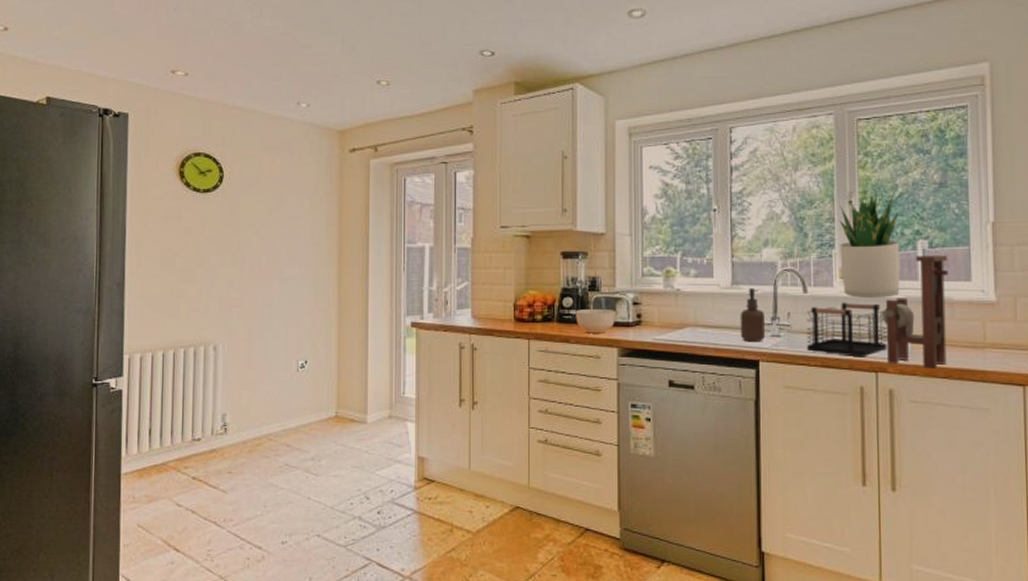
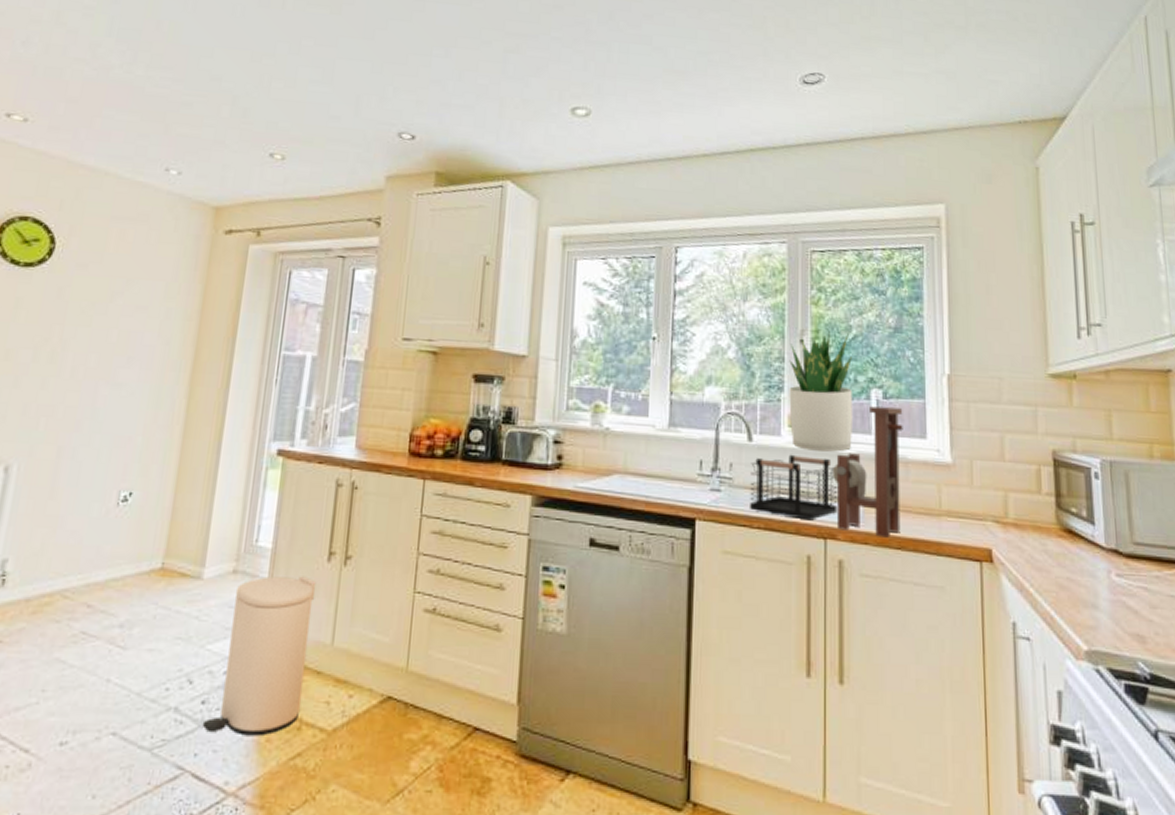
pedal bin: none [380,418,453,536] -> present [202,576,317,736]
bowl: present [575,308,616,333] -> none [484,444,533,477]
soap dispenser: present [740,288,766,342] -> none [675,432,705,497]

